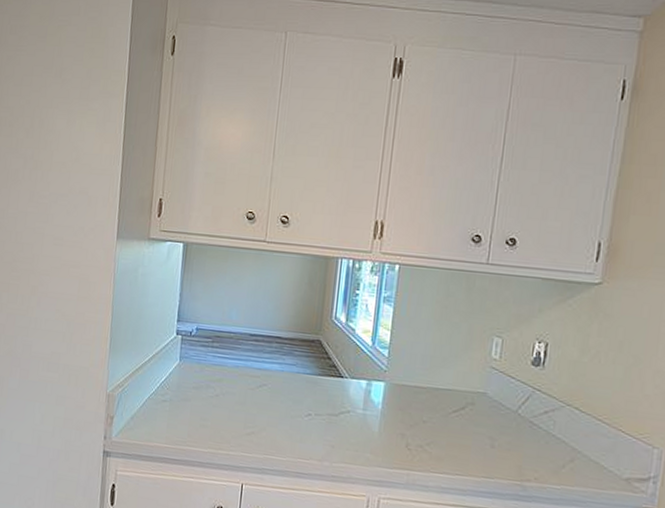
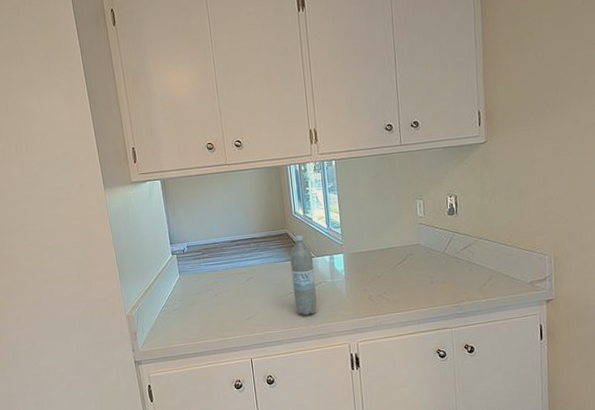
water bottle: none [310,346,346,449] -> present [290,235,317,316]

